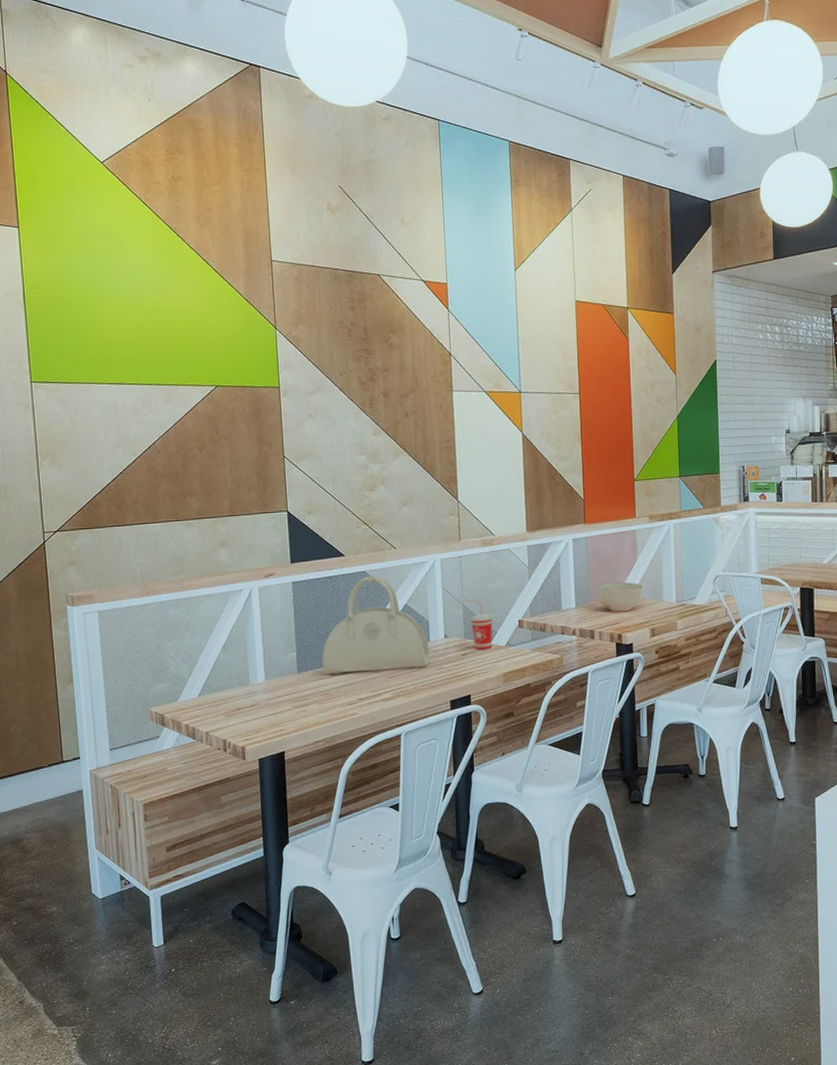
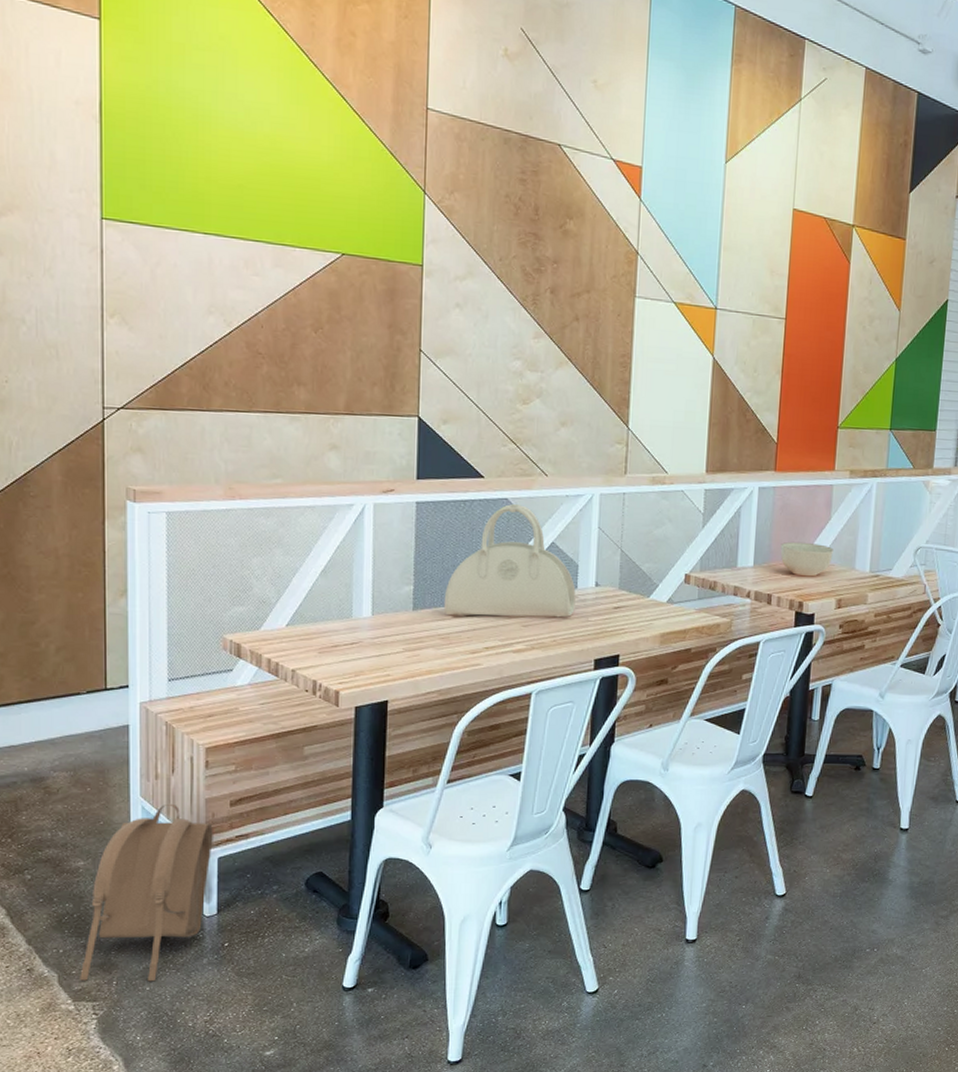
backpack: none [60,853,156,1009] -> present [80,803,213,982]
beverage cup: present [464,598,494,651] -> none [623,542,656,605]

